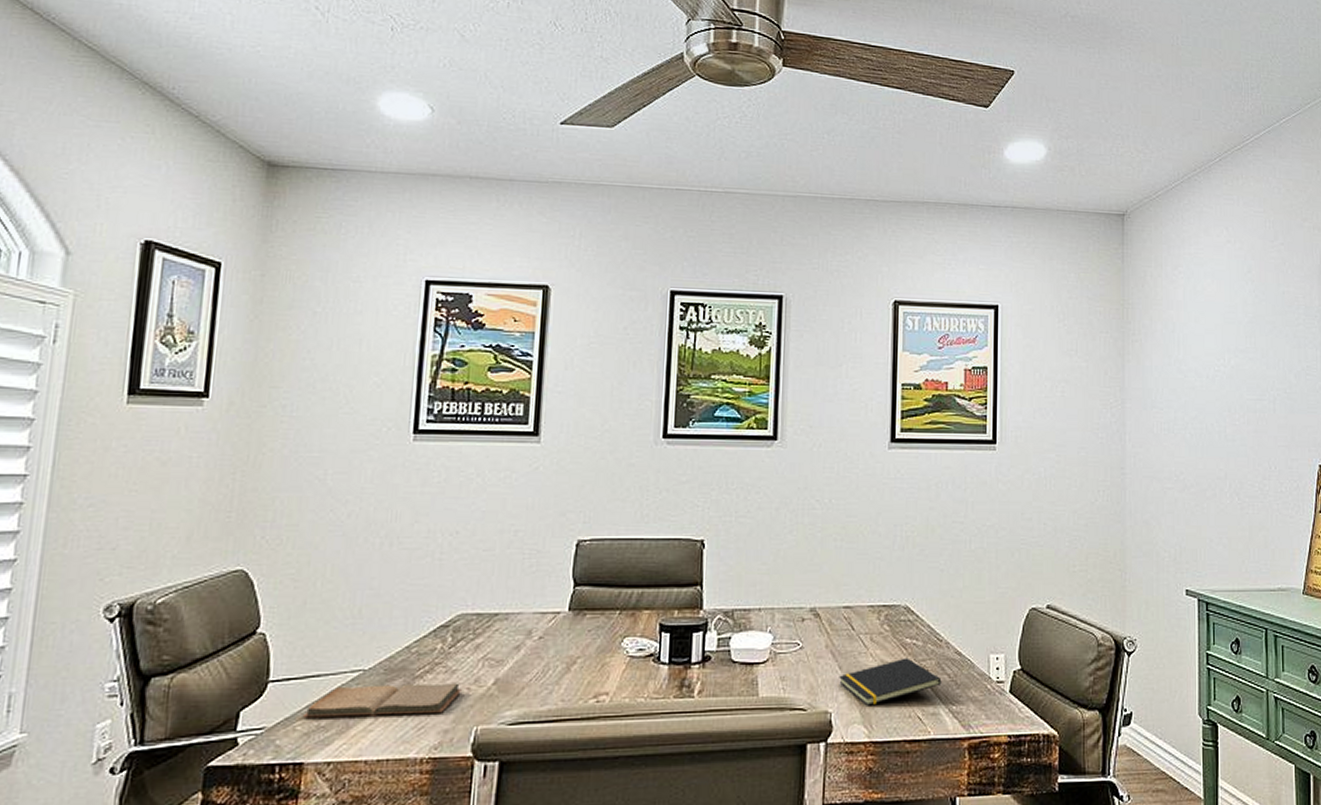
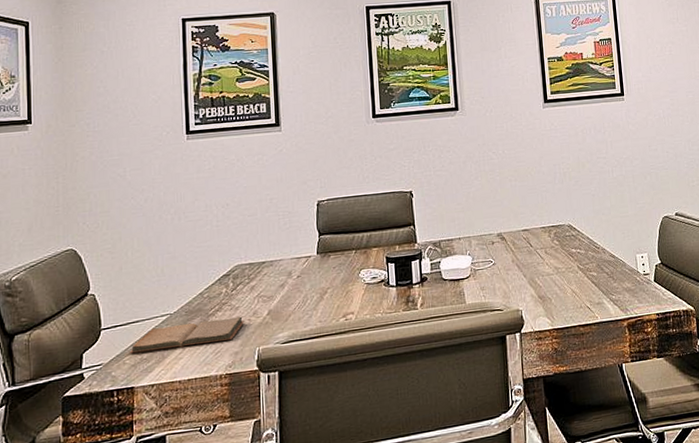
notepad: present [839,658,942,706] -> none [525,263,602,303]

